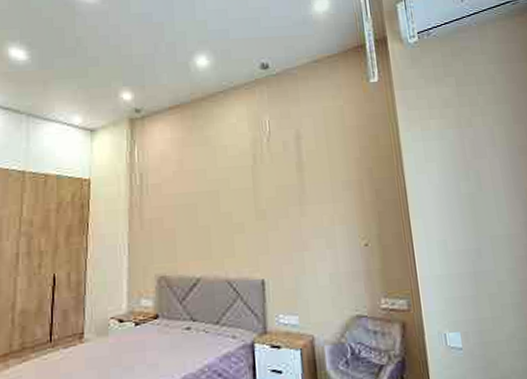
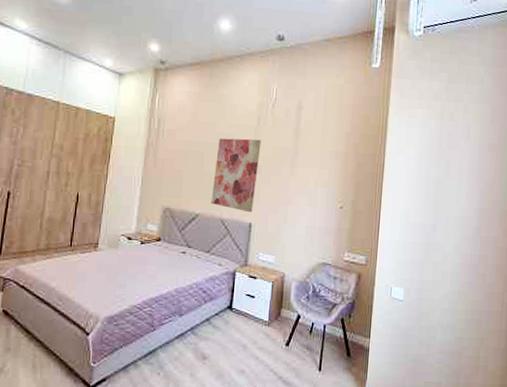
wall art: none [212,180,264,268] -> present [211,138,261,213]

